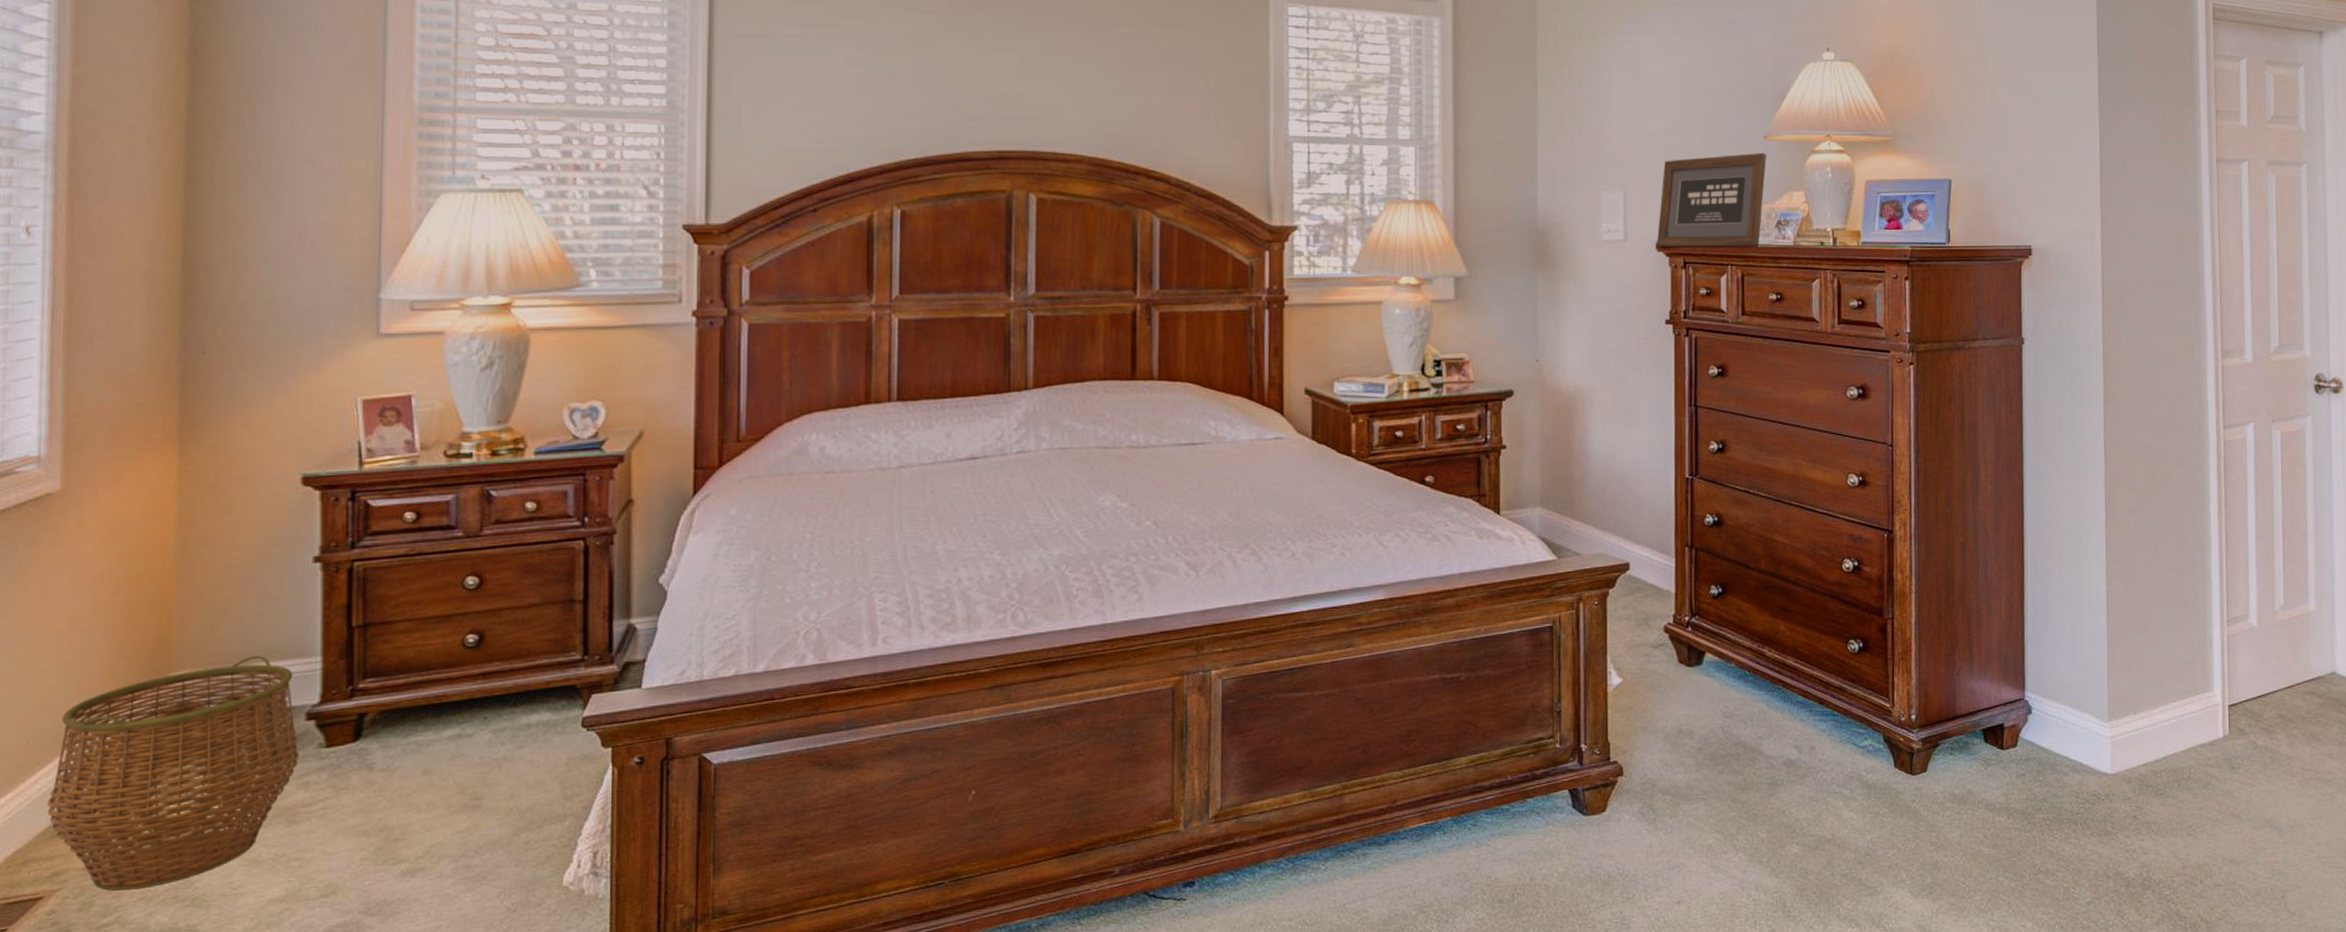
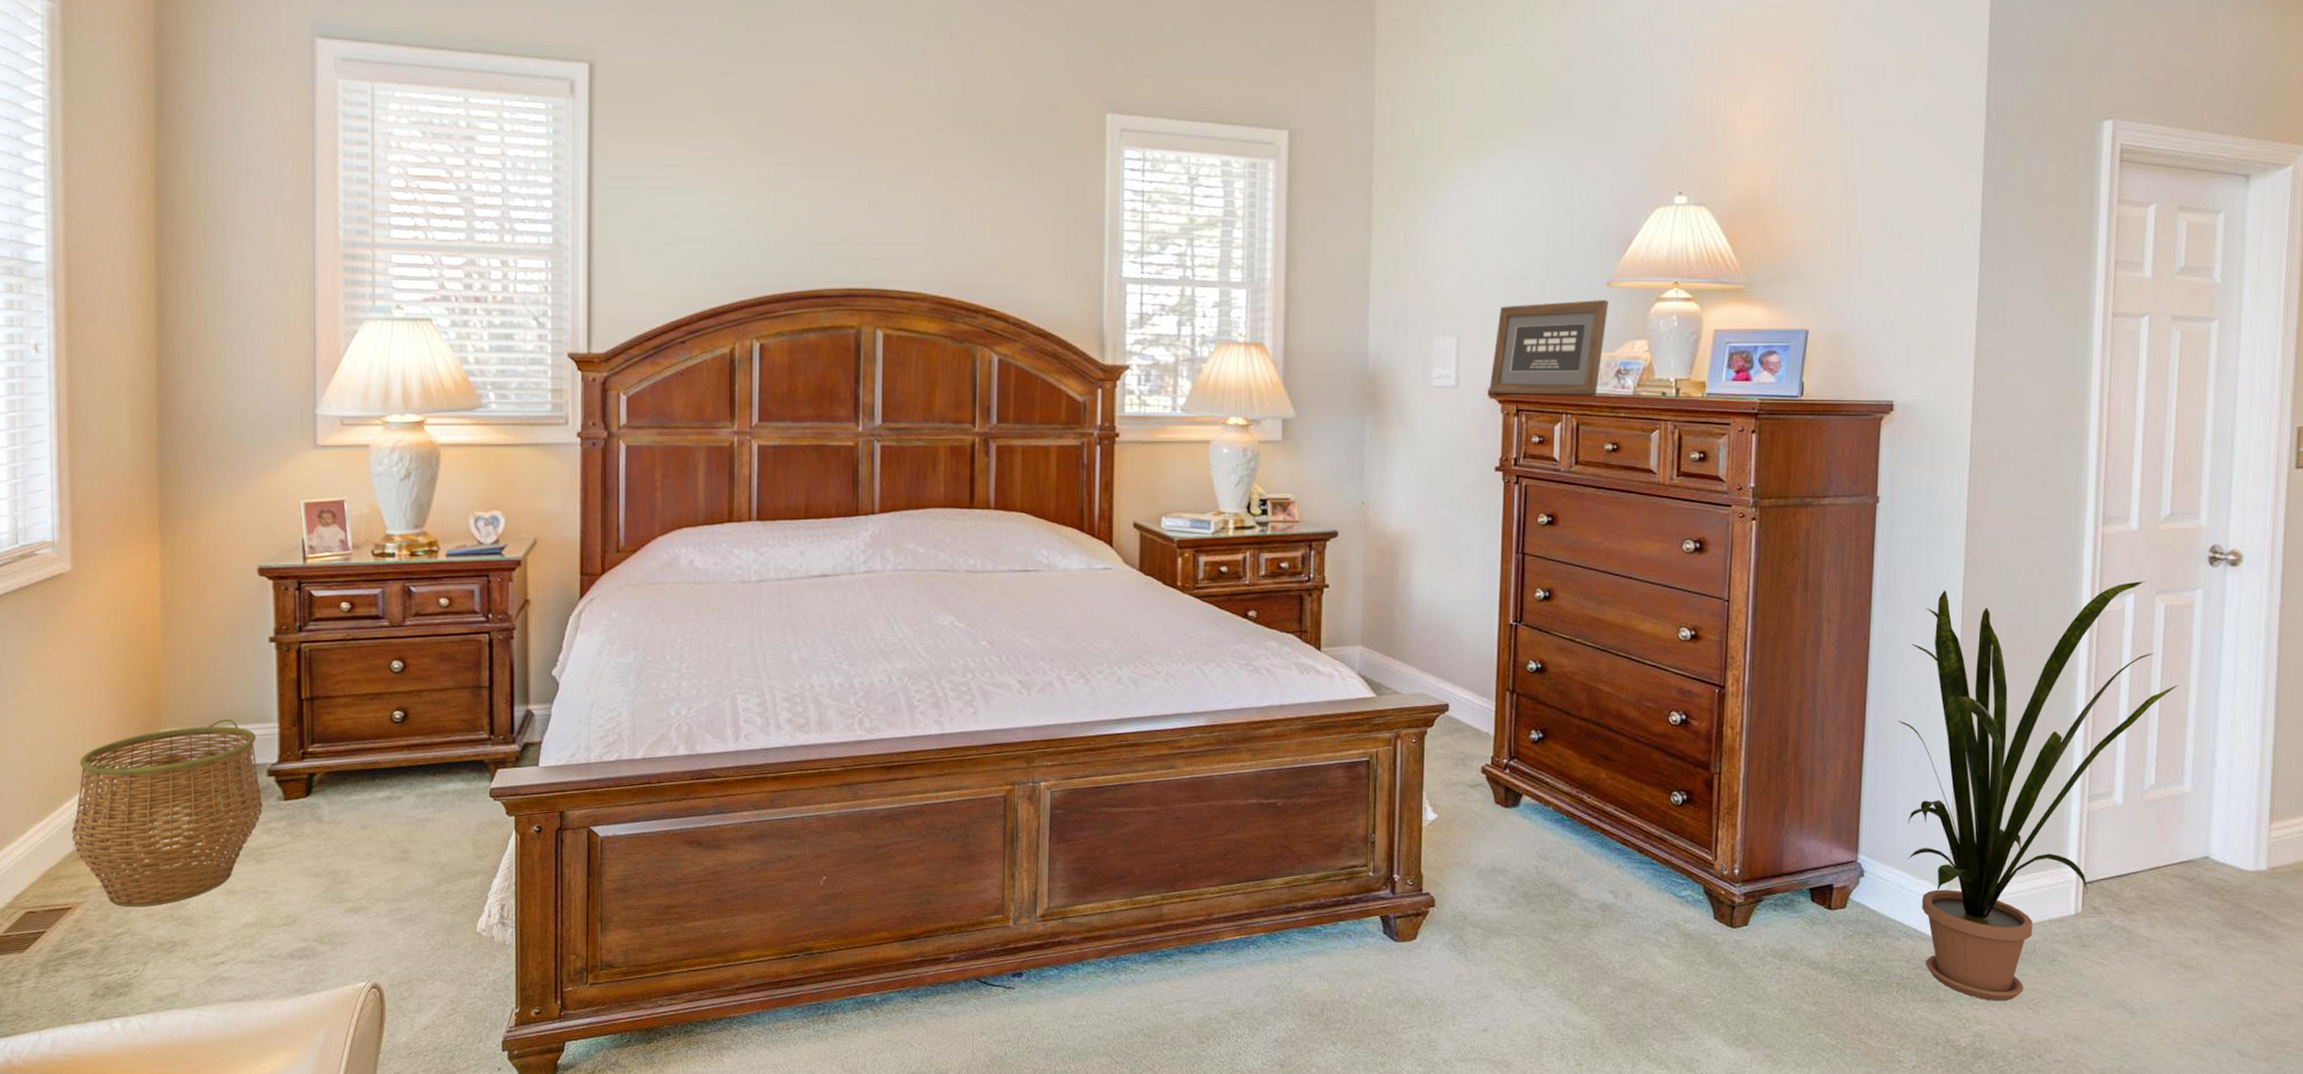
house plant: none [2054,411,2297,830] -> present [1898,581,2178,1001]

